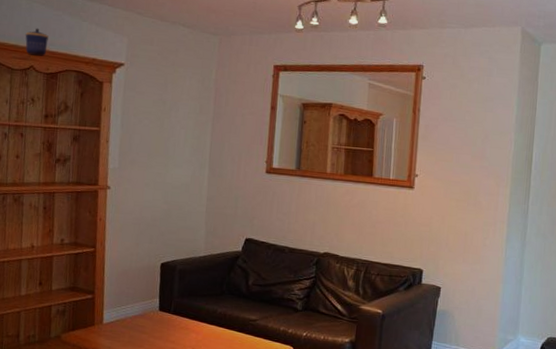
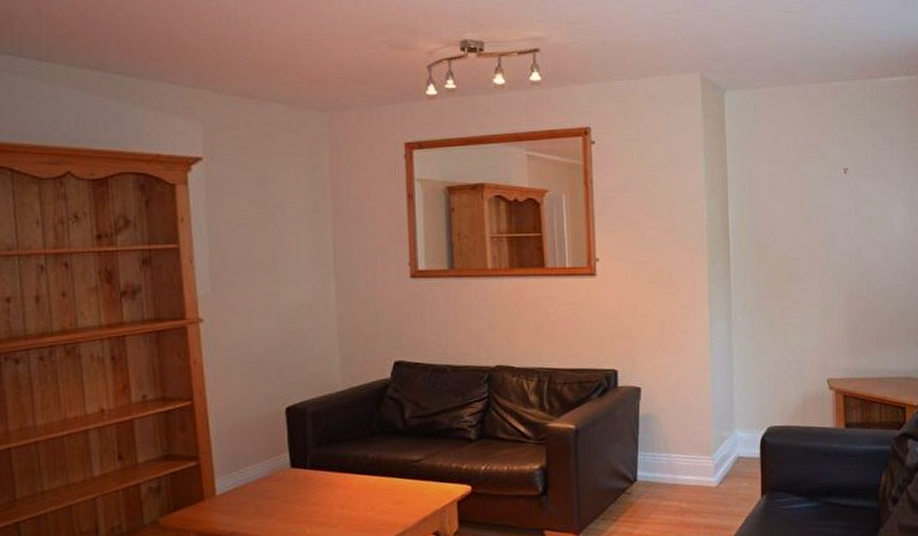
decorative jar: present [25,28,49,57] -> none [52,120,88,159]

